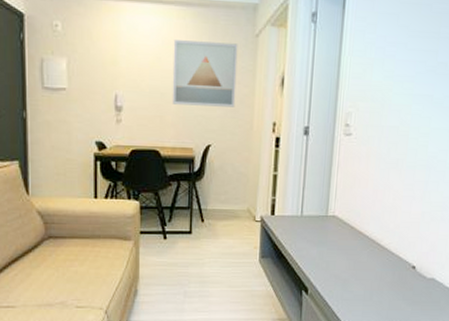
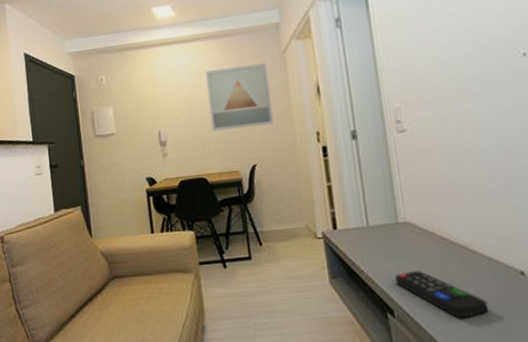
remote control: none [314,258,383,299] -> present [394,271,489,319]

